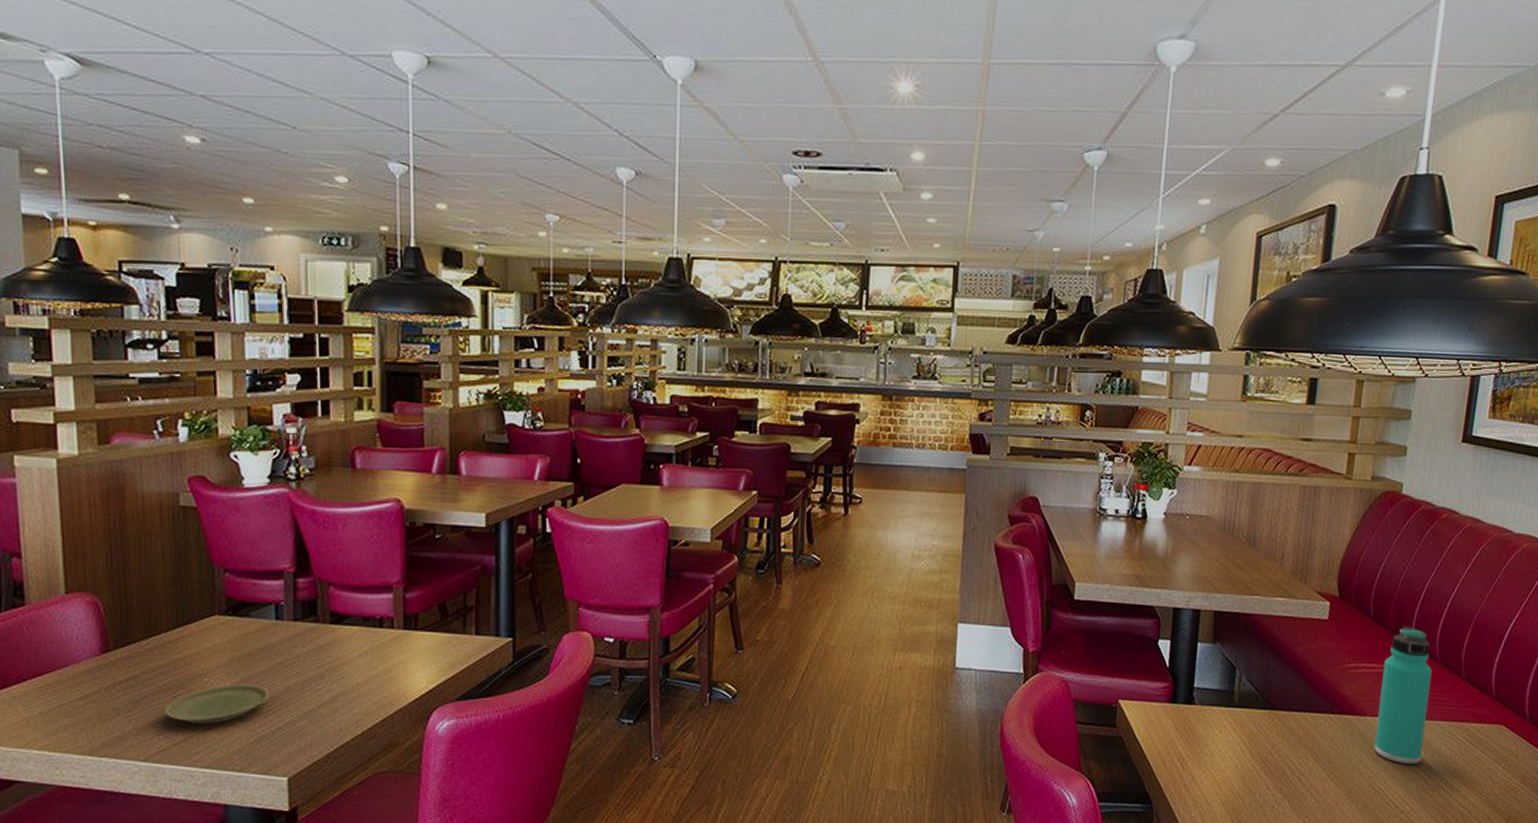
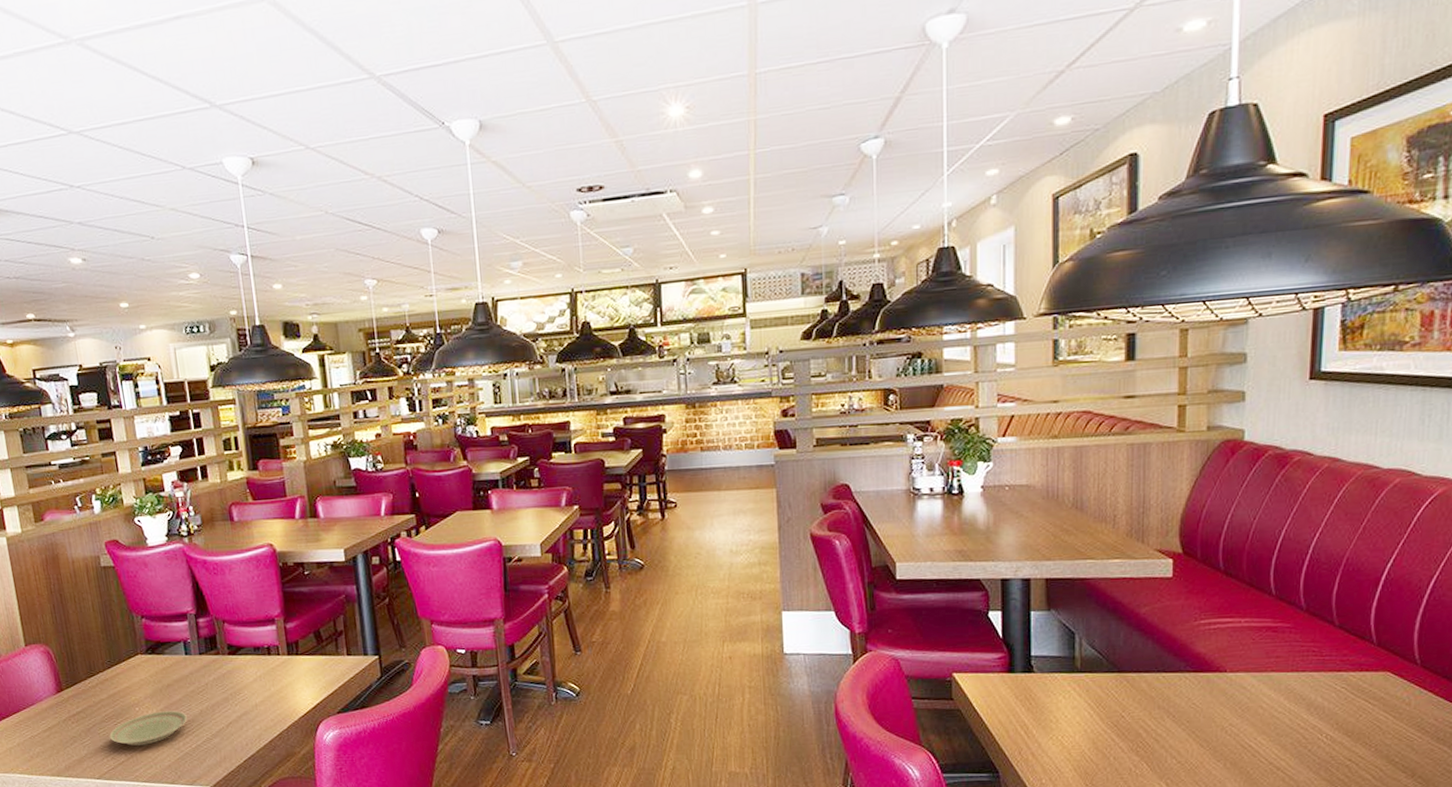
thermos bottle: present [1374,626,1432,765] -> none [1238,577,1298,719]

